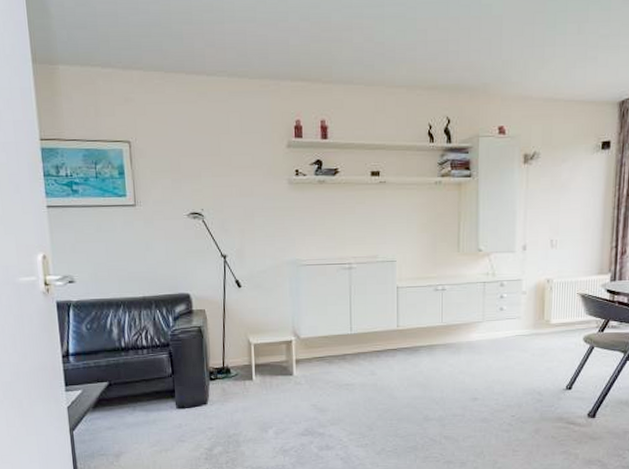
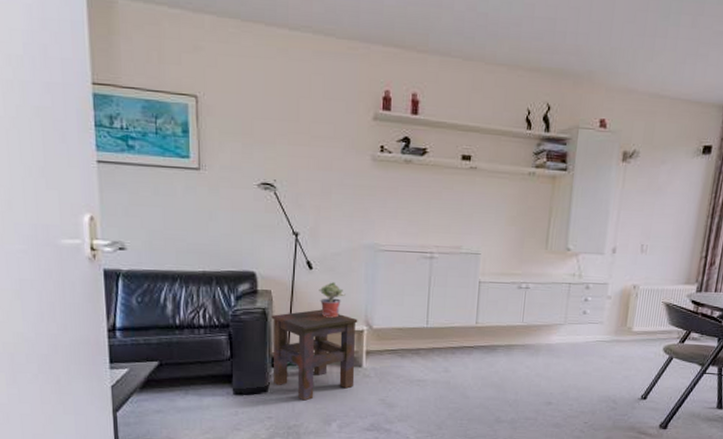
side table: none [206,324,287,410] -> present [271,309,358,401]
potted plant: none [248,298,273,331] -> present [319,282,346,318]

